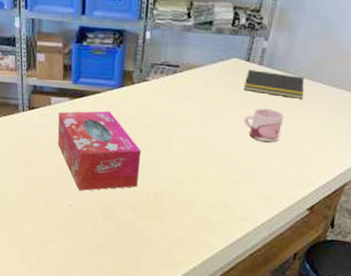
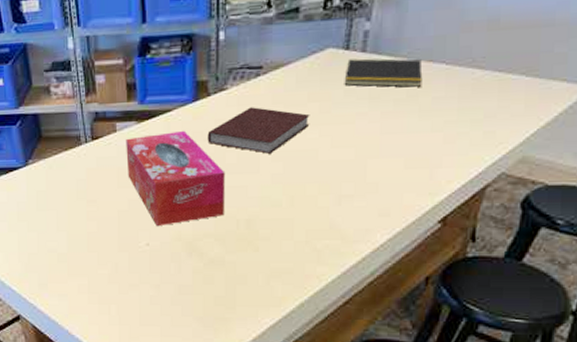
notebook: none [128,98,215,139] -> present [207,107,310,154]
mug: present [244,108,285,142] -> none [348,103,399,144]

